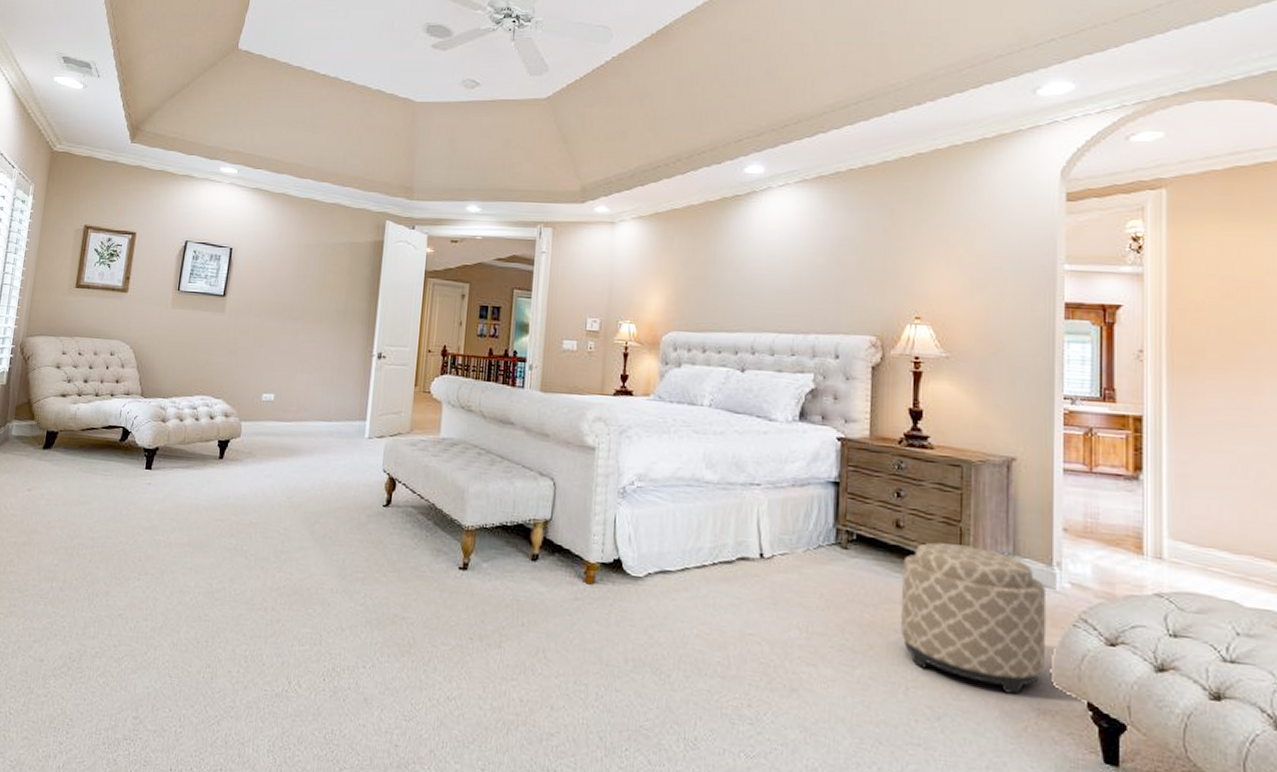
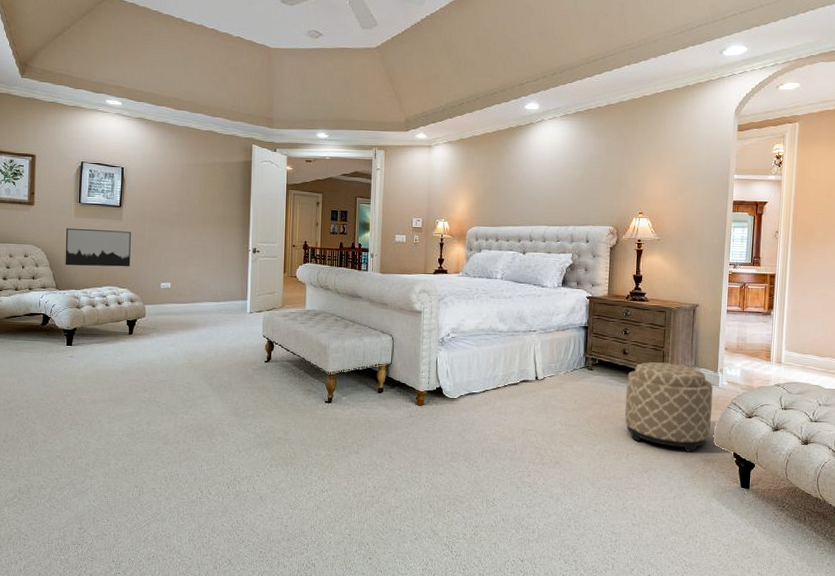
wall art: none [154,320,234,372] -> present [65,228,131,267]

